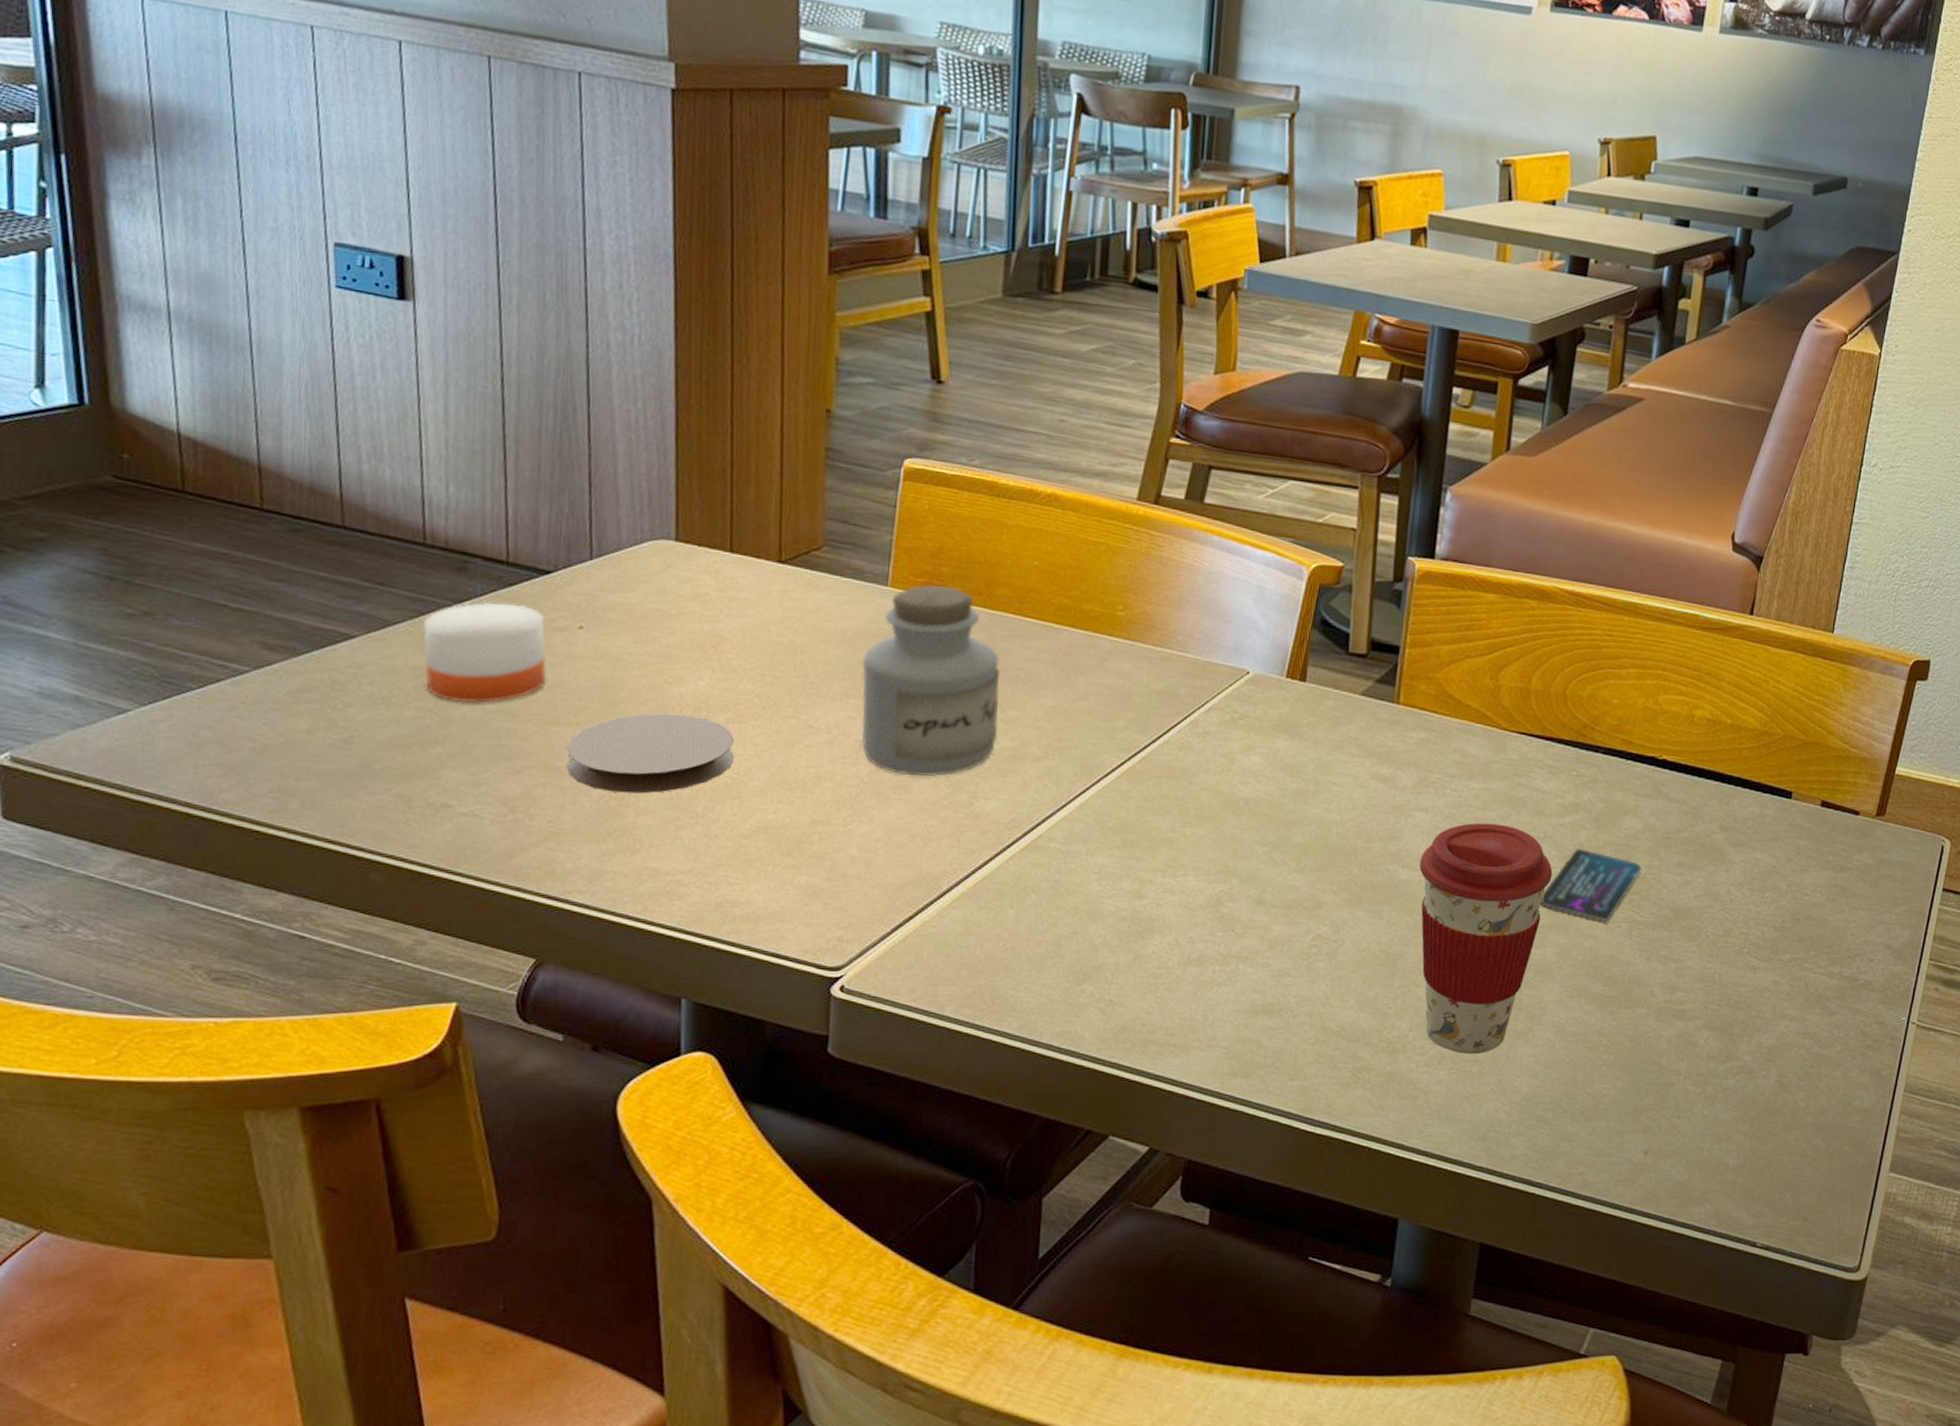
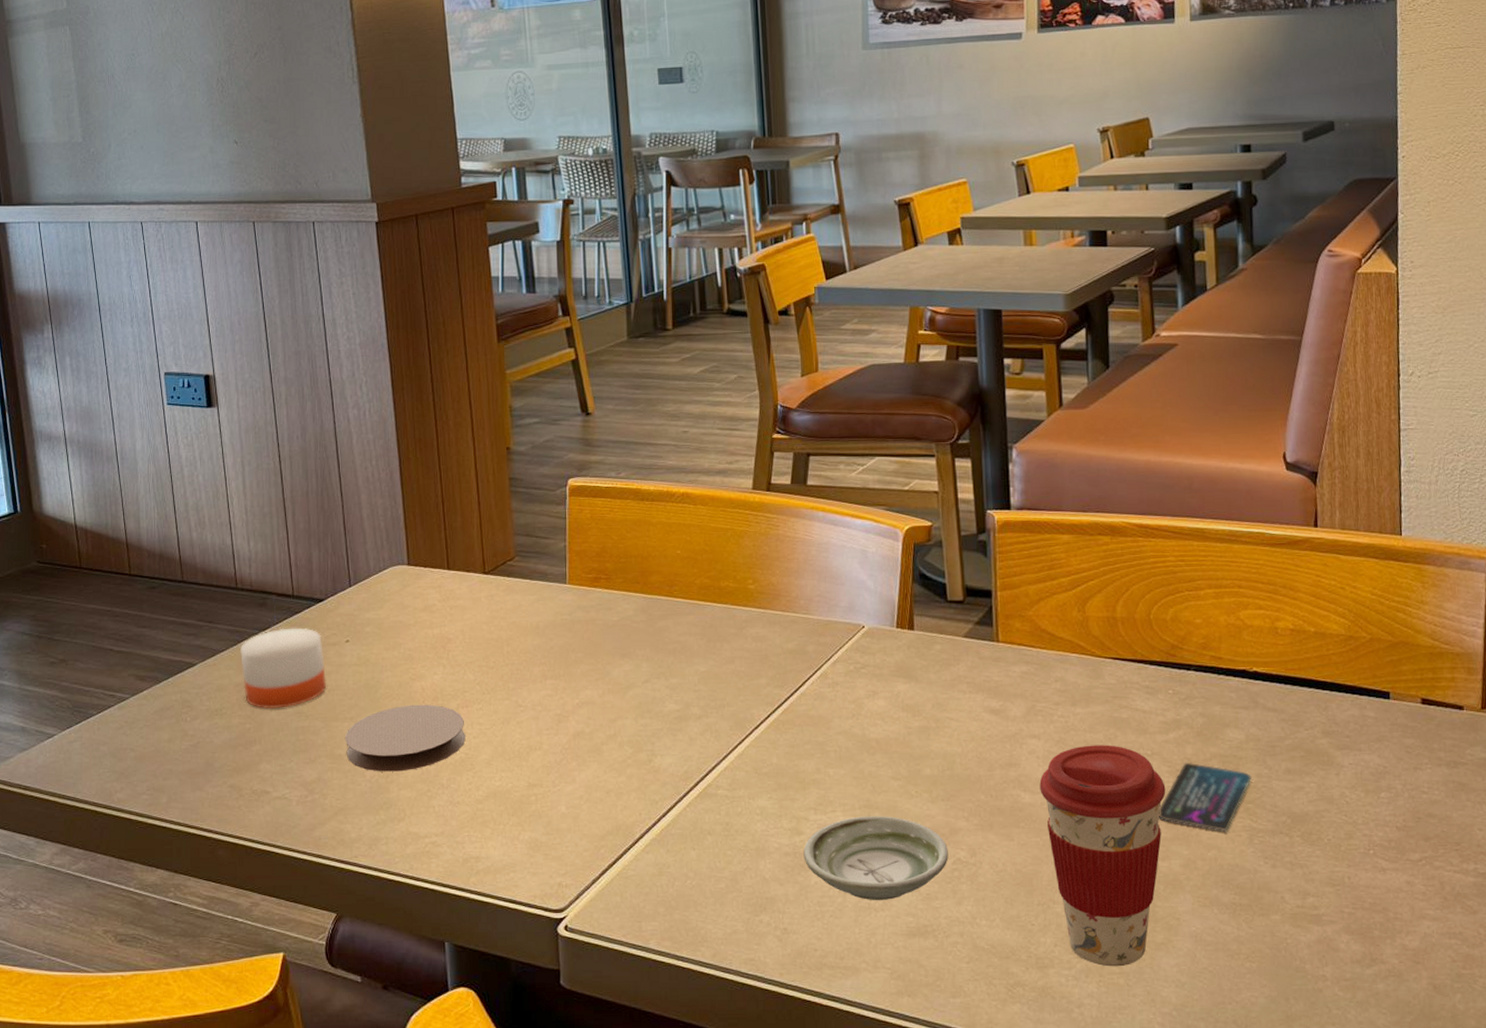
jar: present [861,584,1001,777] -> none [554,578,664,741]
saucer: none [1143,882,1309,976] -> present [803,816,948,901]

